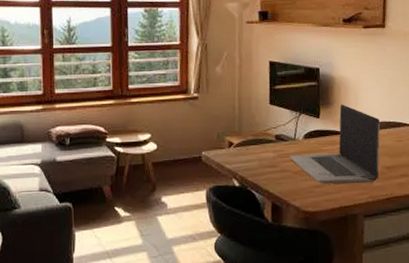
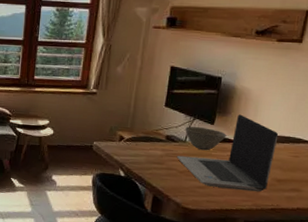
bowl: none [293,122,333,147] -> present [185,126,227,151]

